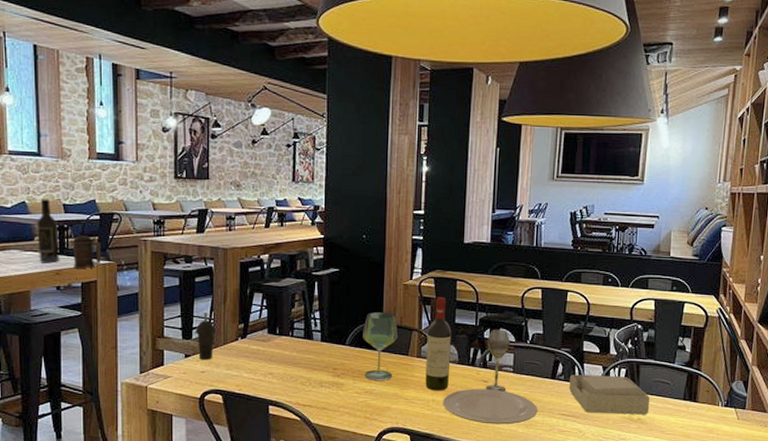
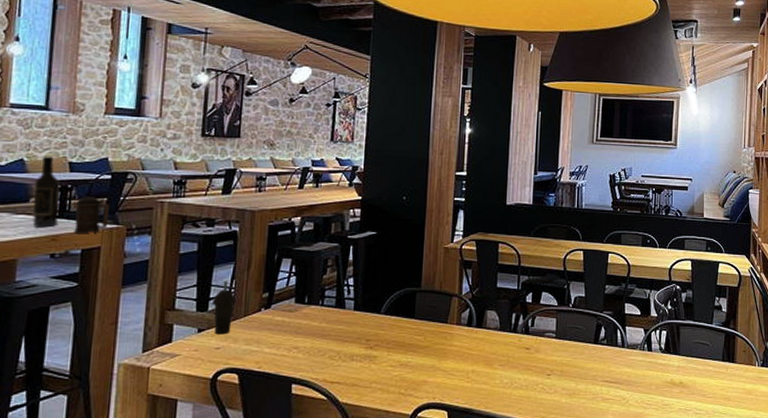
wine glass: present [362,311,398,380] -> none [398,276,437,351]
wine bottle: present [425,297,452,391] -> none [465,260,493,361]
plate: present [443,388,538,425] -> none [483,356,581,395]
wineglass: present [486,329,510,392] -> none [528,293,553,359]
napkin holder: present [568,374,650,415] -> none [611,338,691,379]

